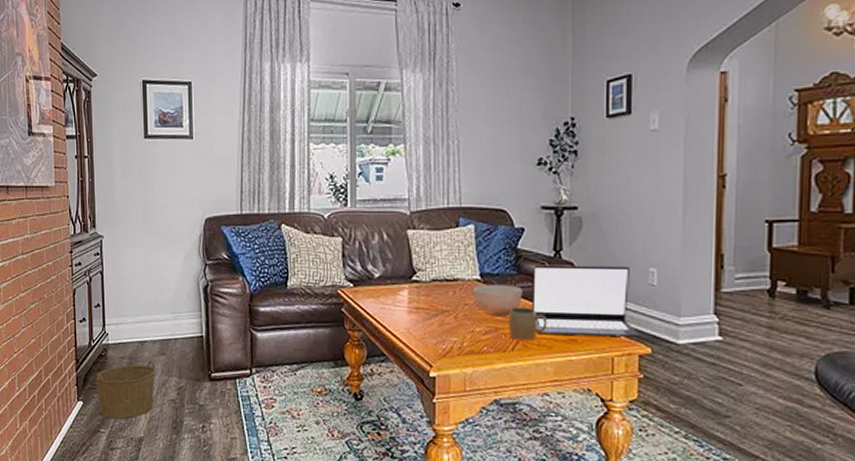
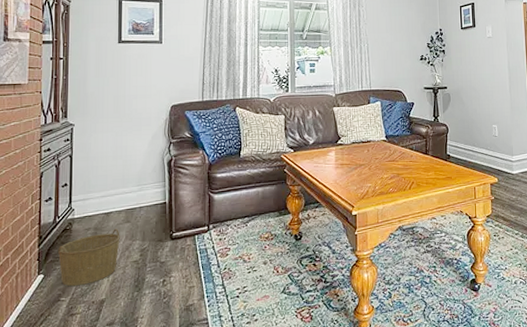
bowl: present [472,284,523,317] -> none [381,142,415,166]
mug: present [508,307,547,342] -> none [406,157,432,182]
laptop: present [532,264,639,337] -> none [421,124,490,176]

